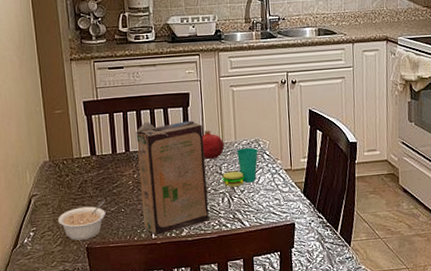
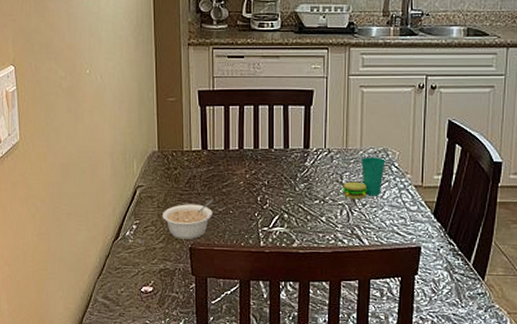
cereal box: present [136,120,210,236] -> none [252,118,326,244]
fruit: present [202,130,225,159] -> none [323,133,348,166]

